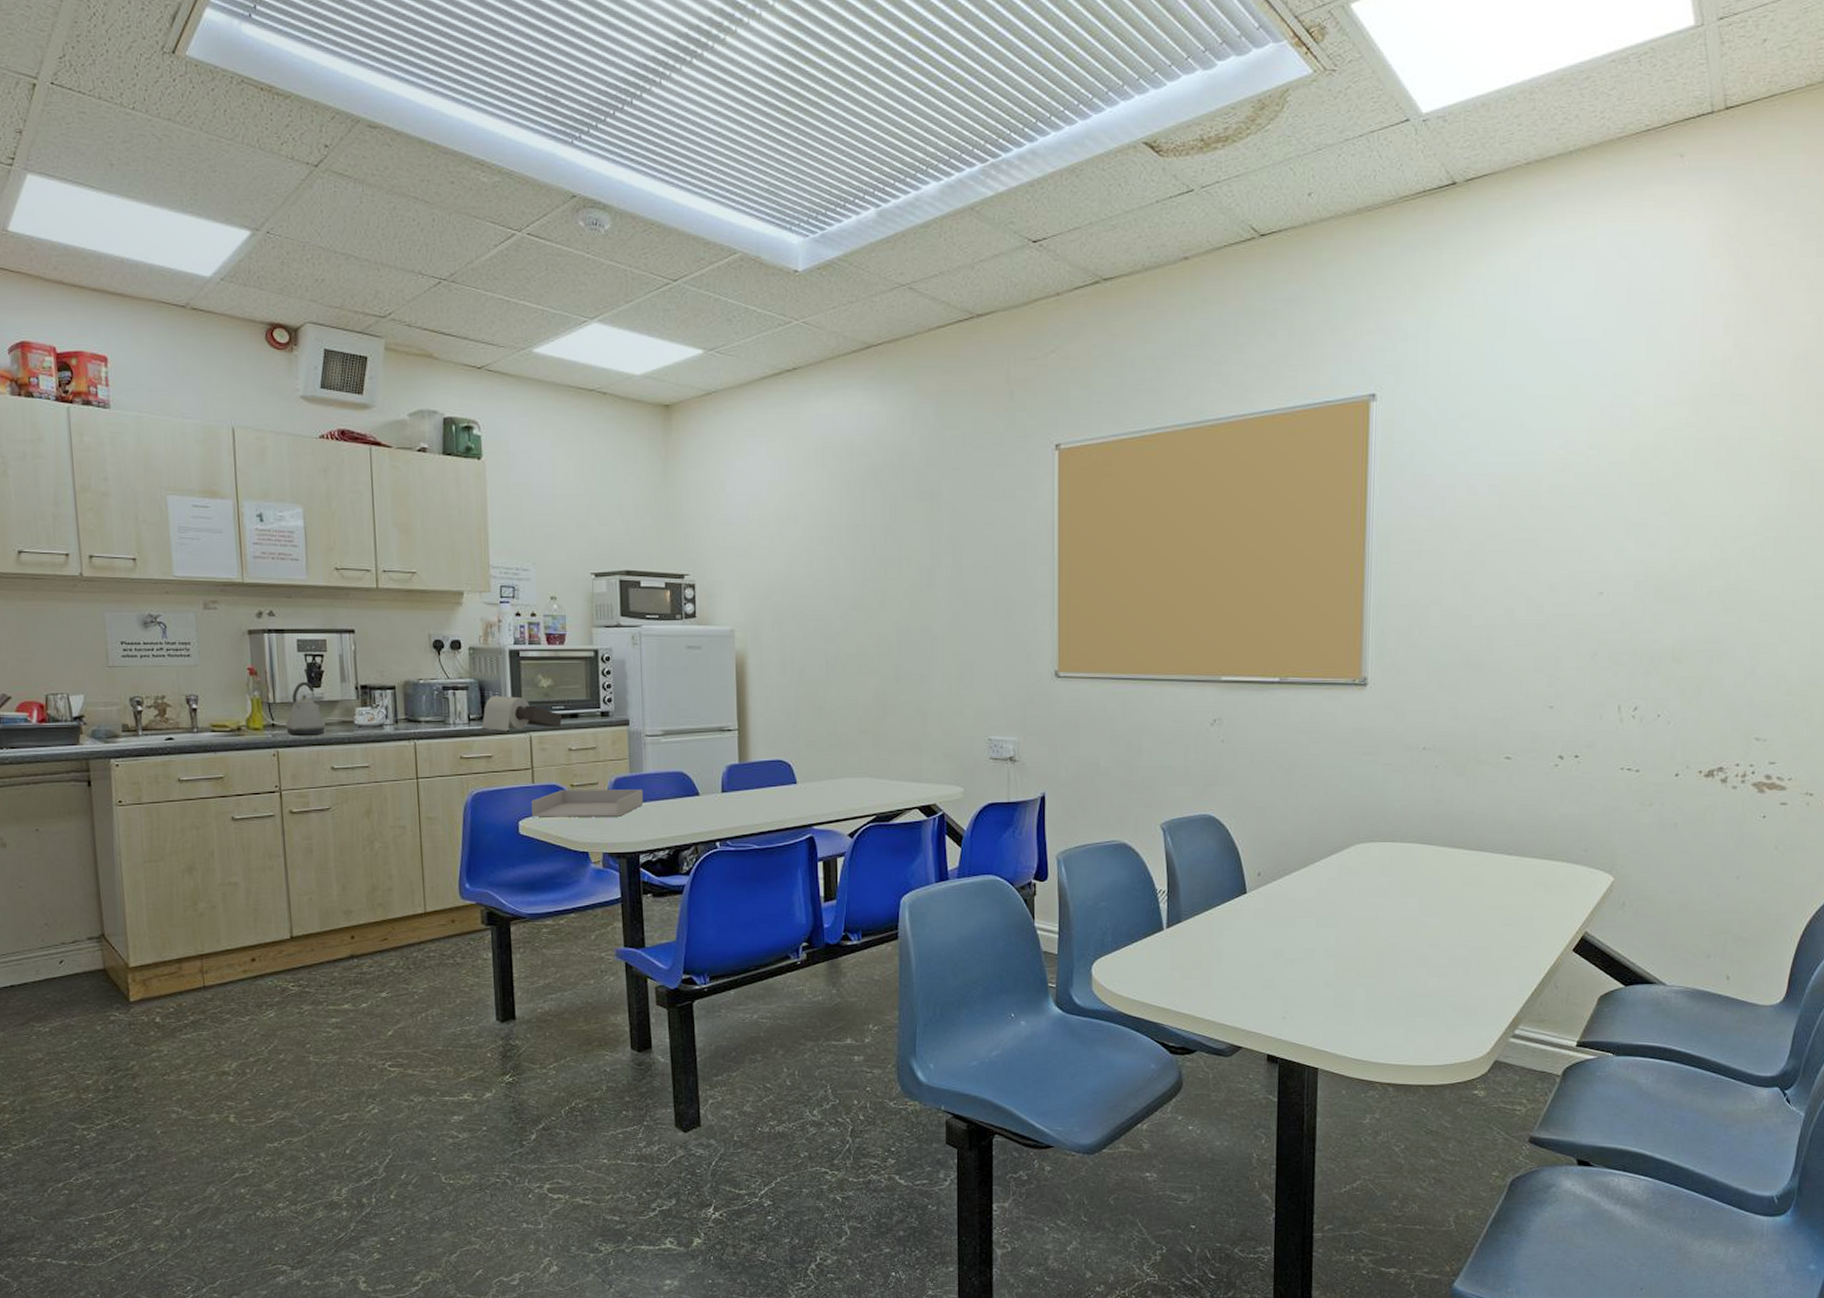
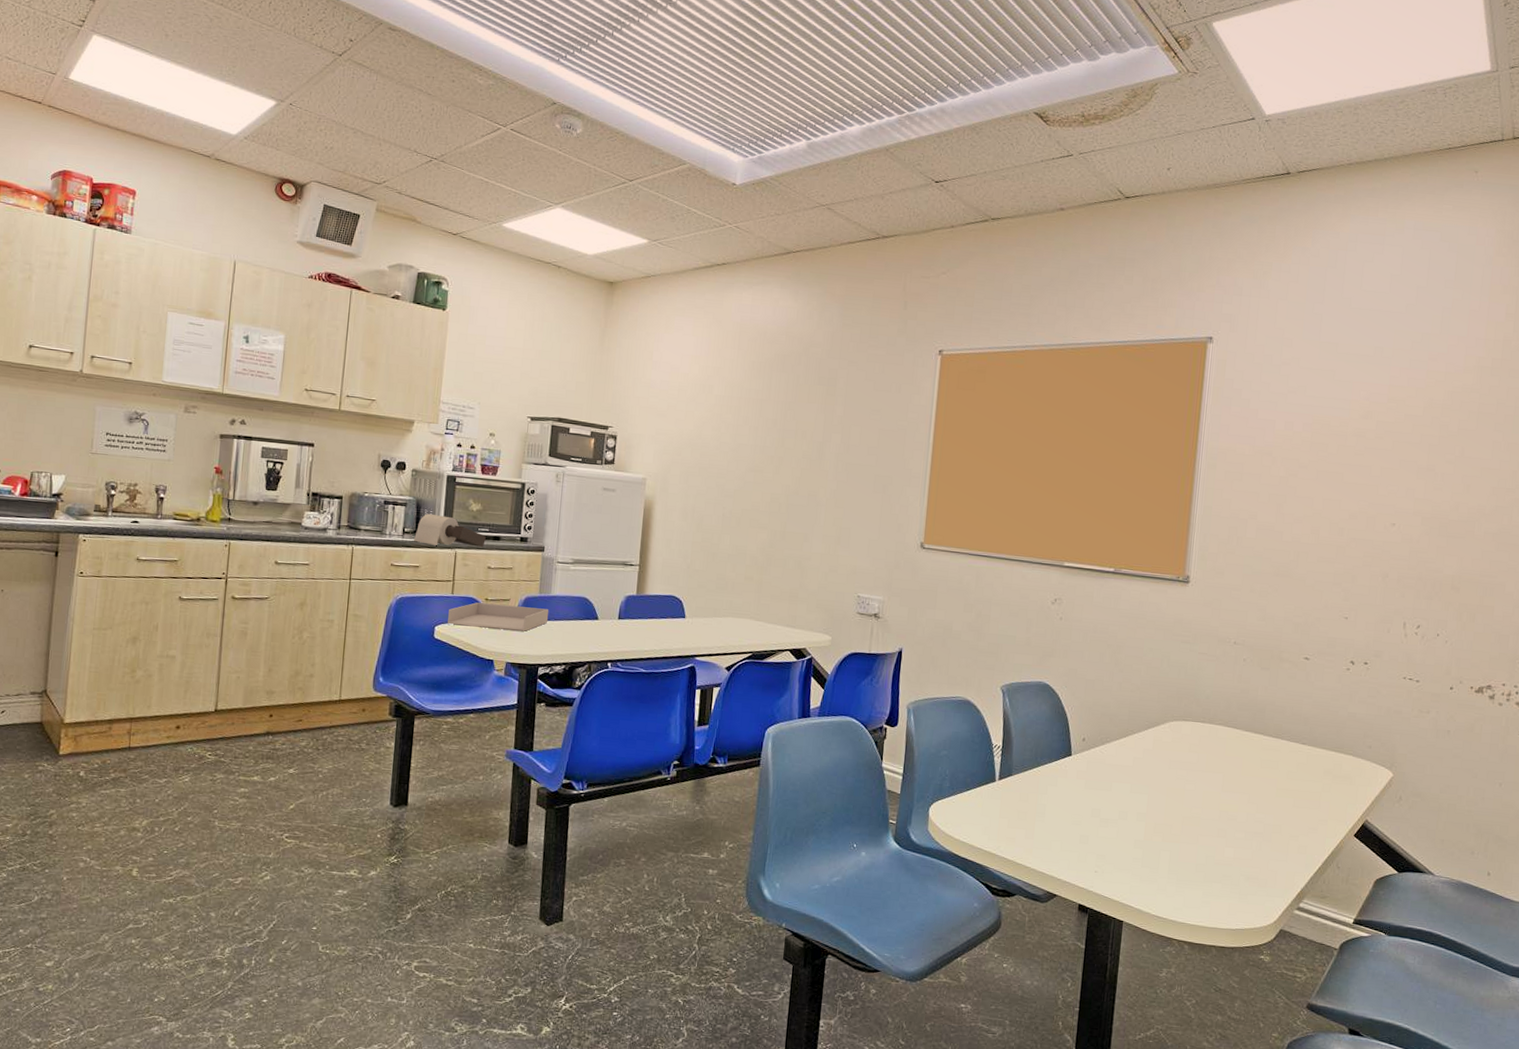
kettle: present [286,681,325,737] -> none [240,483,276,533]

